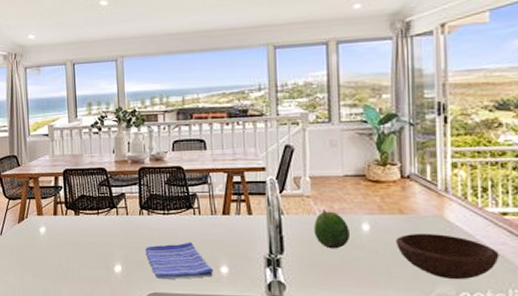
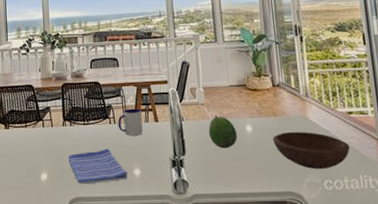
mug: none [203,198,233,229] -> present [117,108,143,136]

